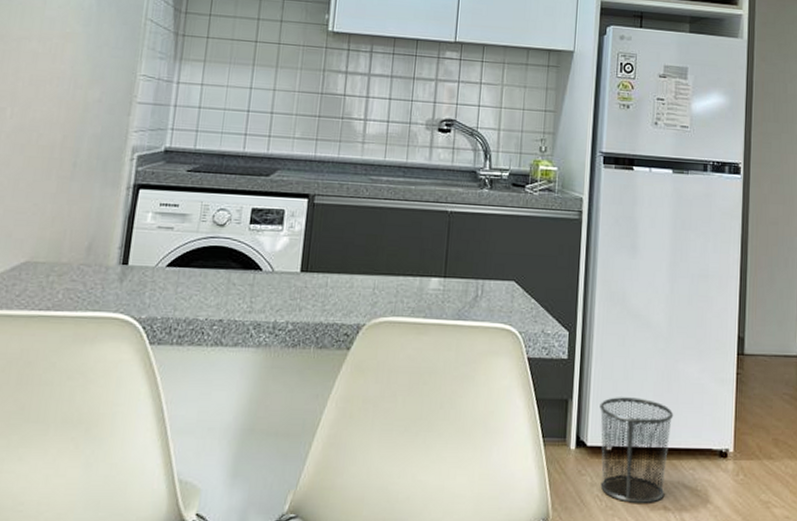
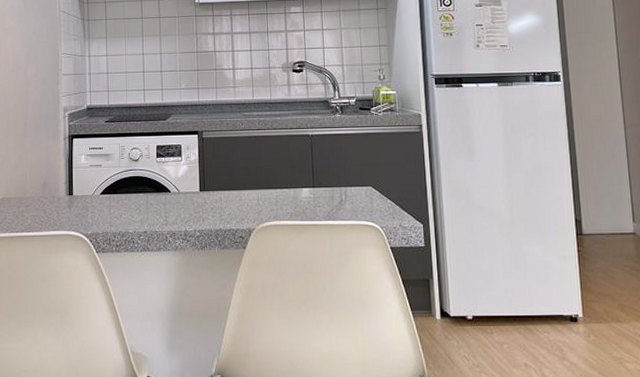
waste bin: present [599,397,674,503] -> none [457,275,524,361]

